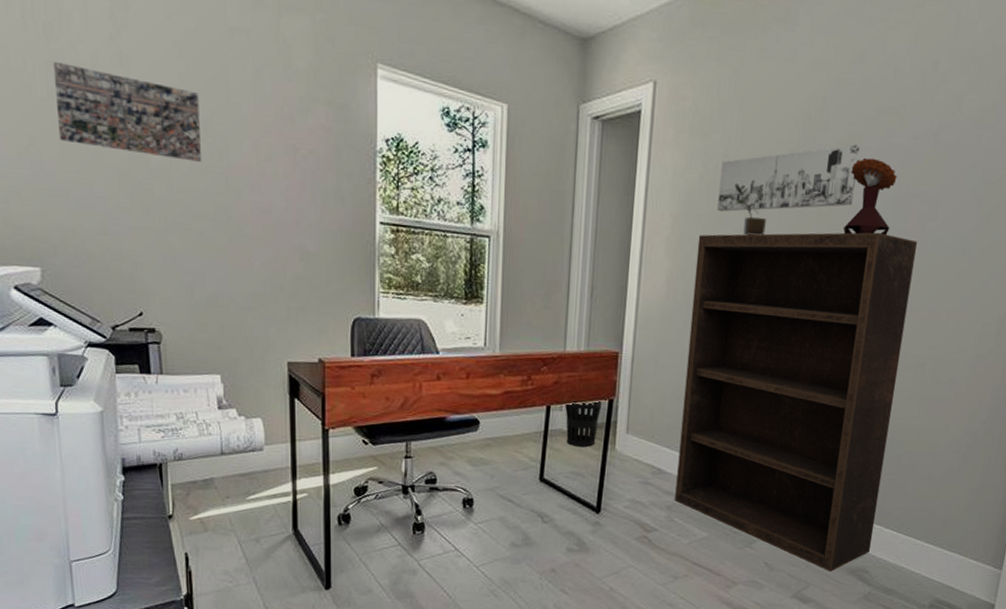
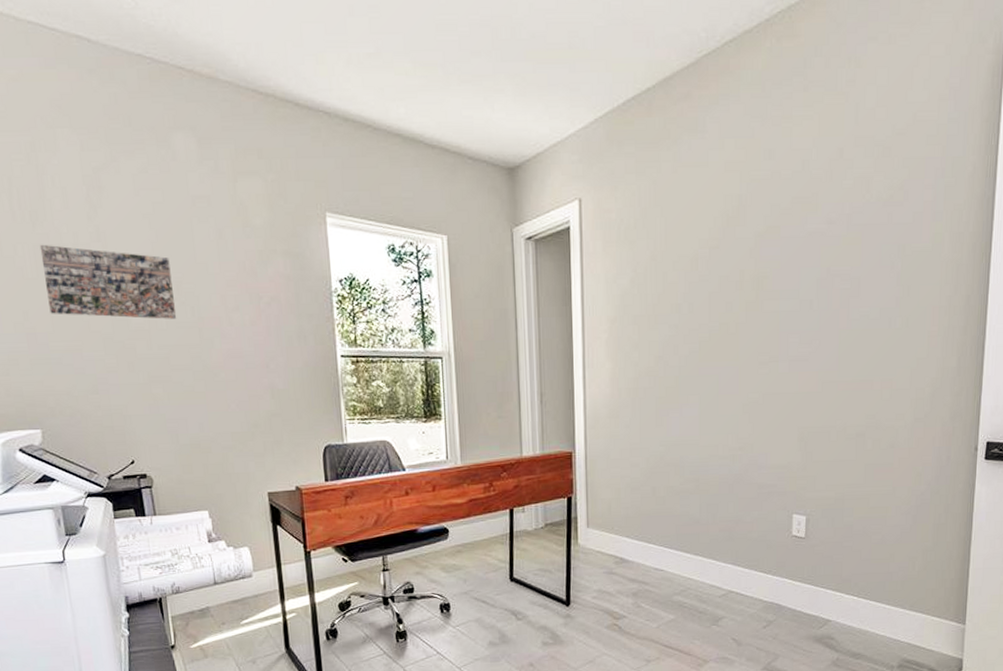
wastebasket: present [564,399,602,447] -> none [526,498,562,545]
bookshelf: present [675,232,918,571] -> none [635,314,844,641]
wall art: present [717,144,860,212] -> none [650,235,778,312]
potted plant: present [734,183,766,236] -> none [664,284,697,331]
mushroom: present [842,157,897,236] -> none [771,245,817,319]

